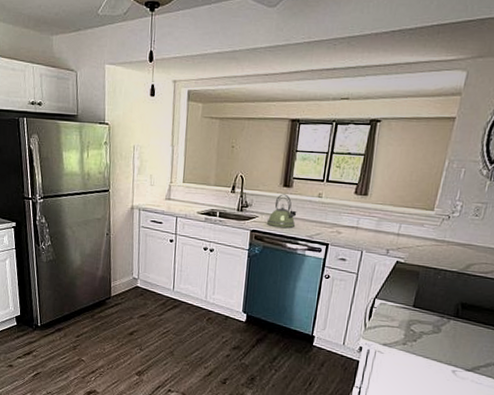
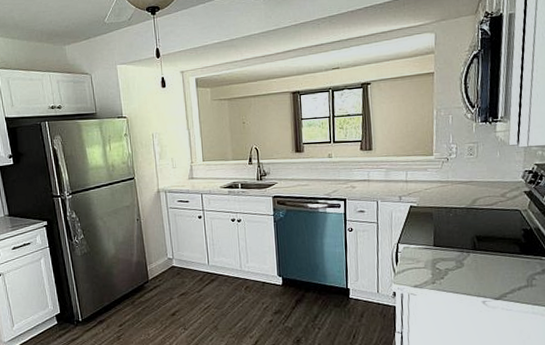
kettle: present [266,194,297,229] -> none [285,159,313,191]

